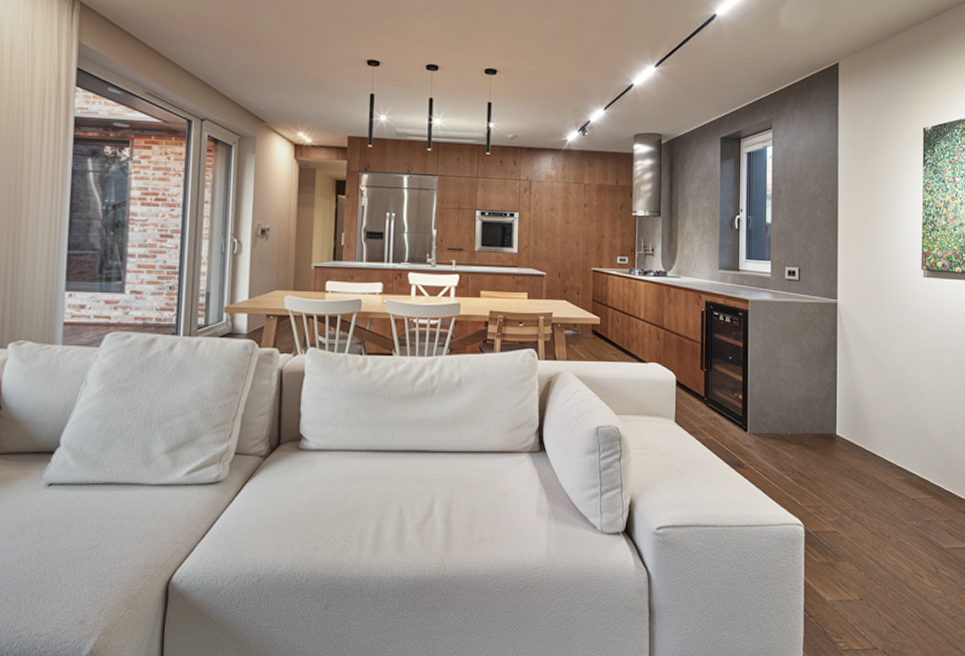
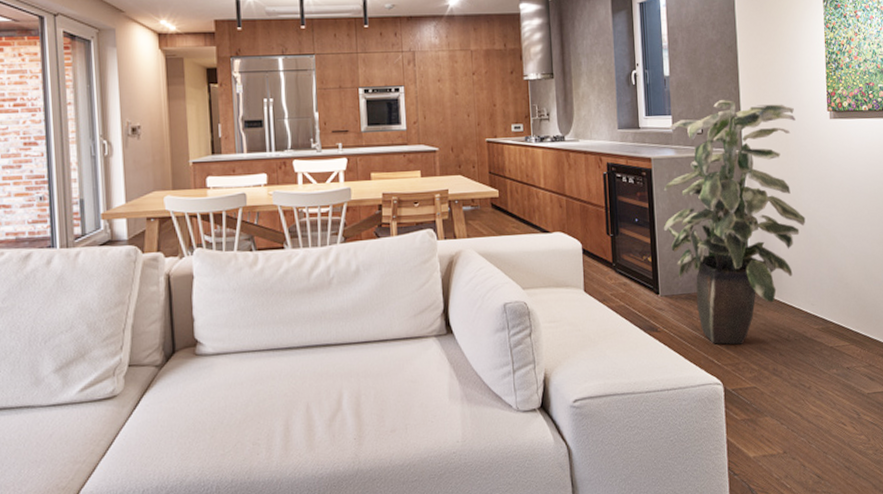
indoor plant: none [755,250,895,488] -> present [663,100,806,345]

